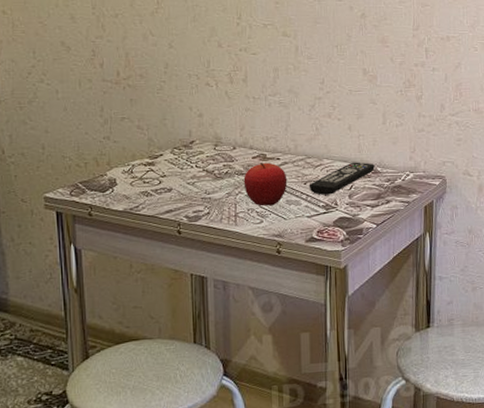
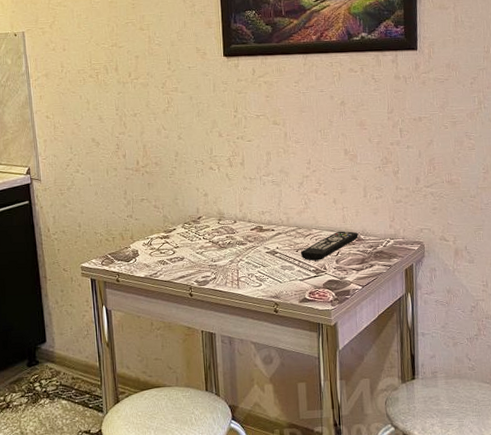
fruit: present [243,162,288,207] -> none [244,233,282,272]

